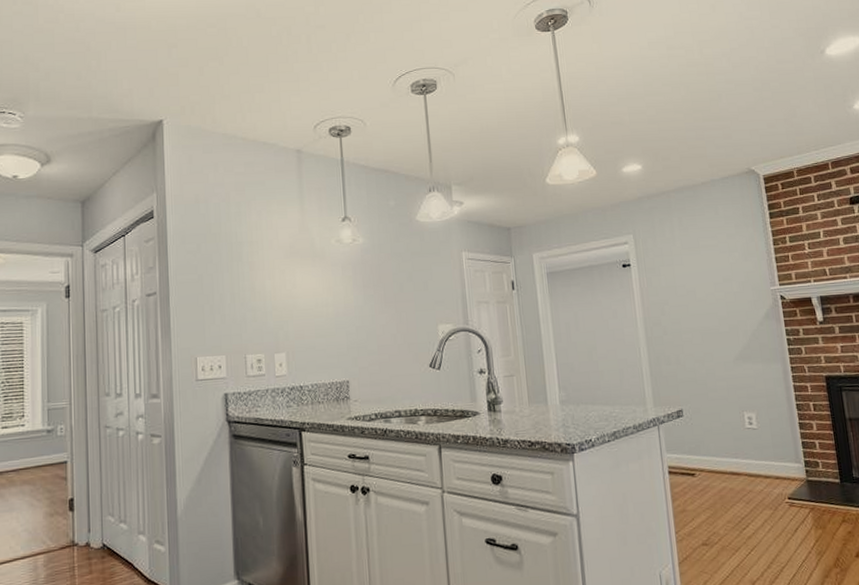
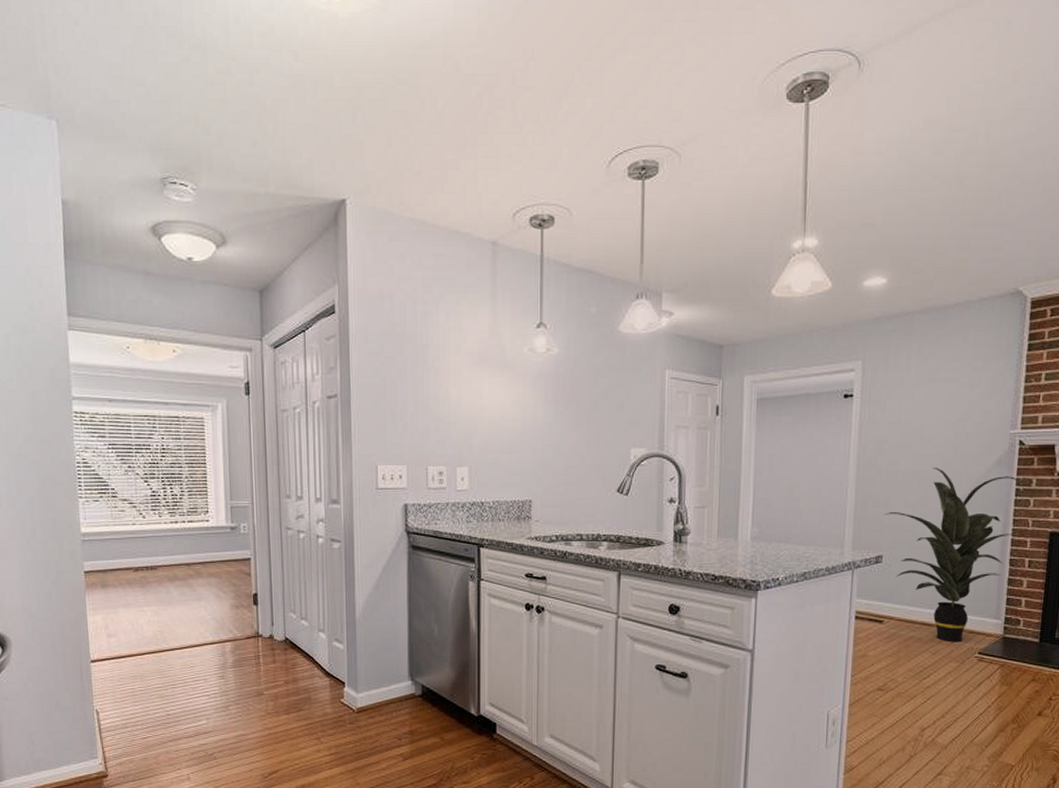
indoor plant: none [677,323,793,490] -> present [884,467,1020,642]

